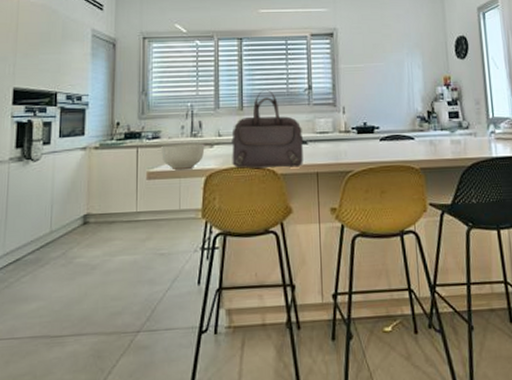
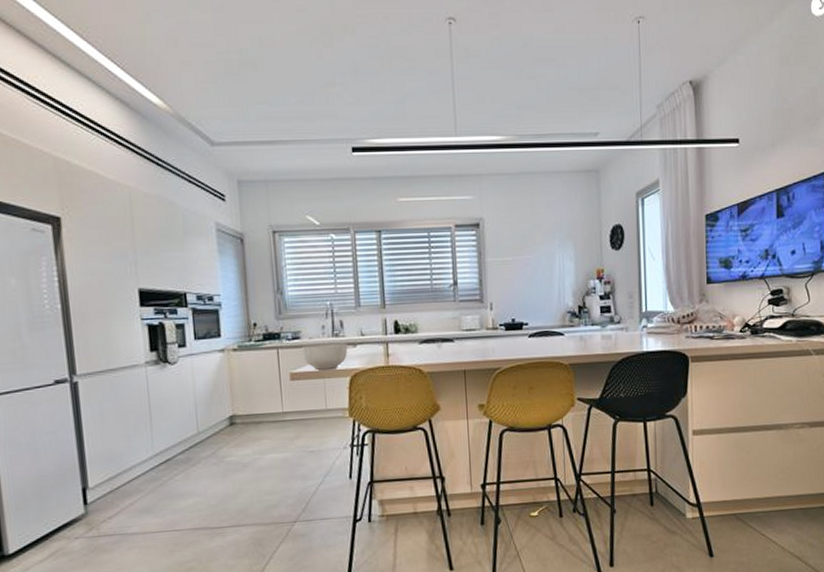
handbag: present [231,90,304,169] -> none [375,286,450,368]

